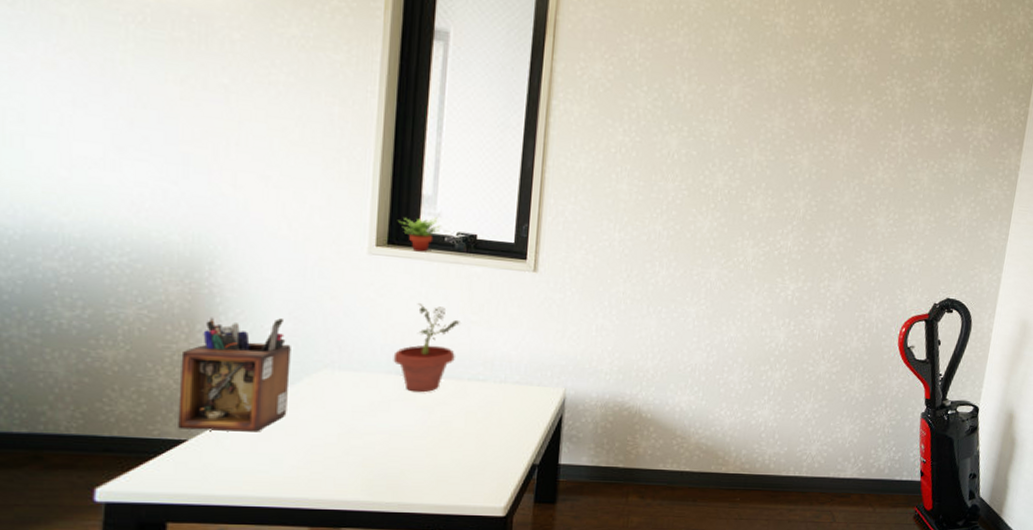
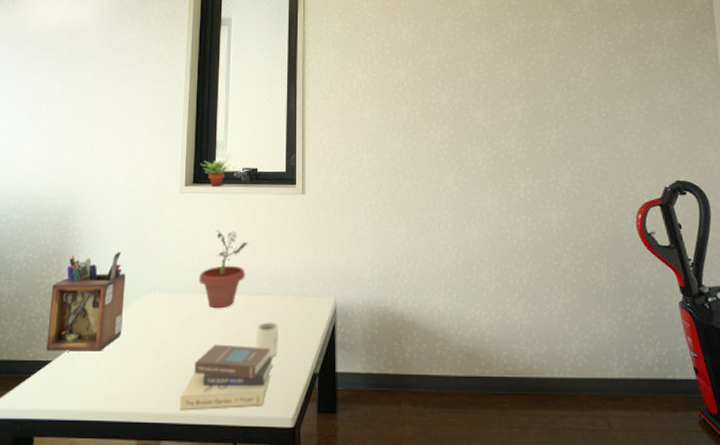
books: none [365,430,486,498] -> present [179,344,273,411]
mug: none [464,410,494,447] -> present [255,322,279,358]

